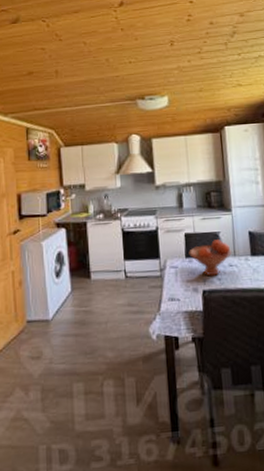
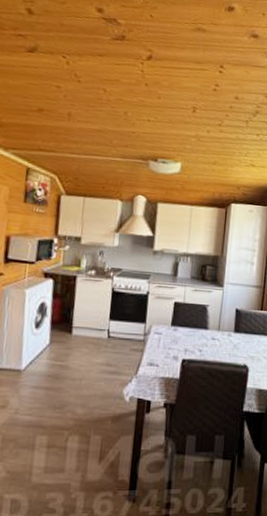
fruit bowl: present [189,239,231,276] -> none [175,312,216,347]

